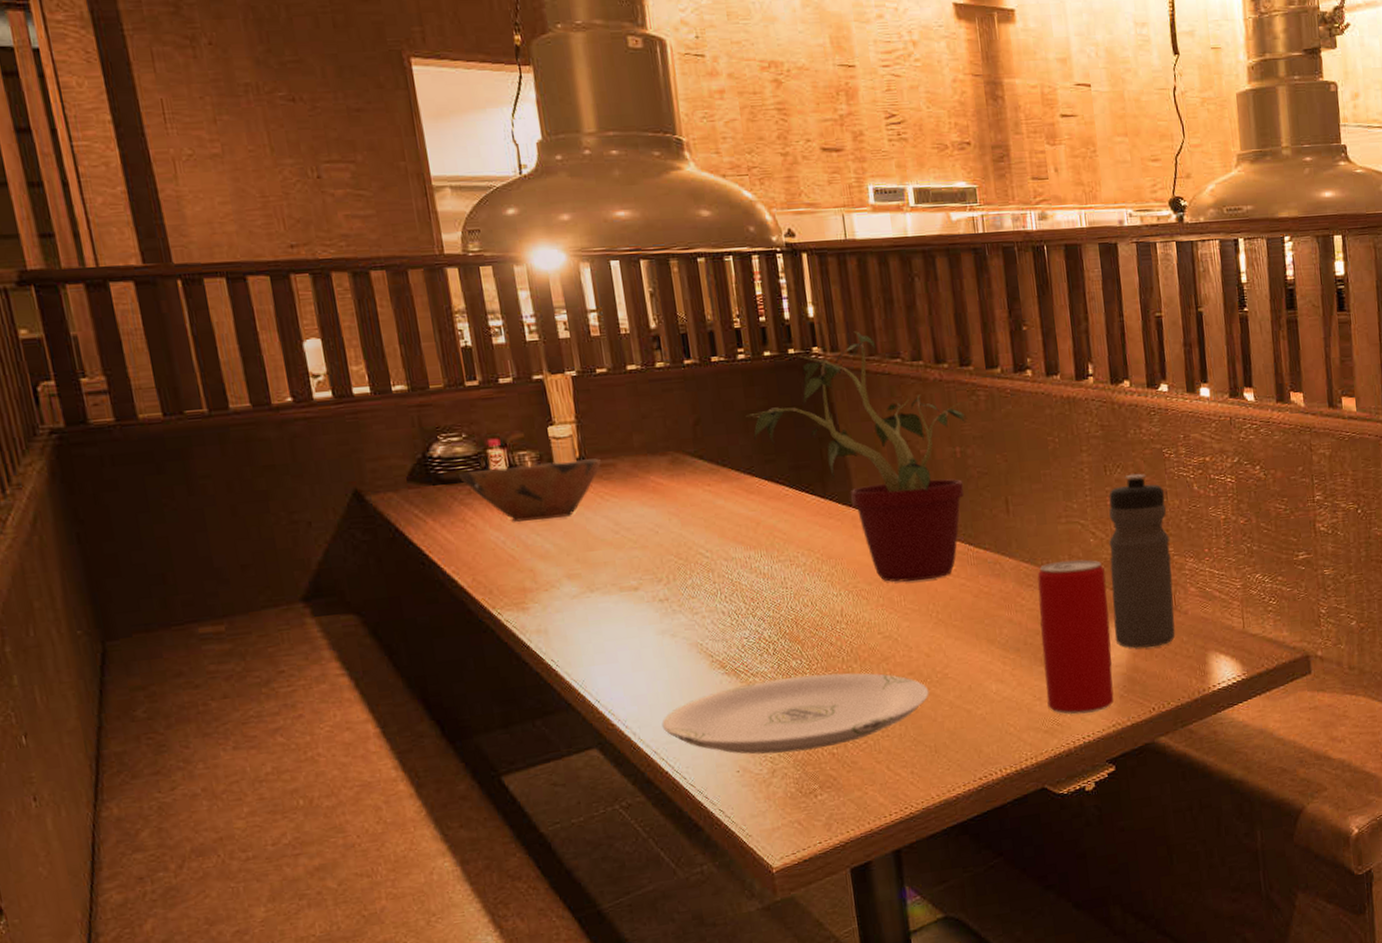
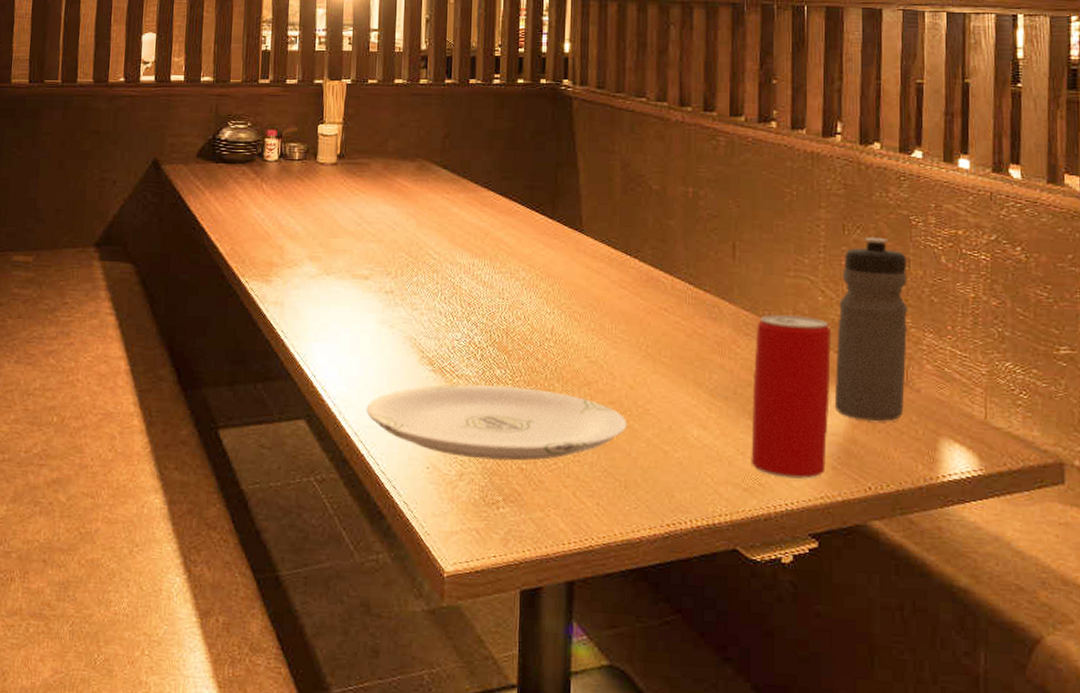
bowl: present [458,458,601,523] -> none [237,155,357,205]
potted plant: present [745,331,968,582] -> none [492,69,704,313]

